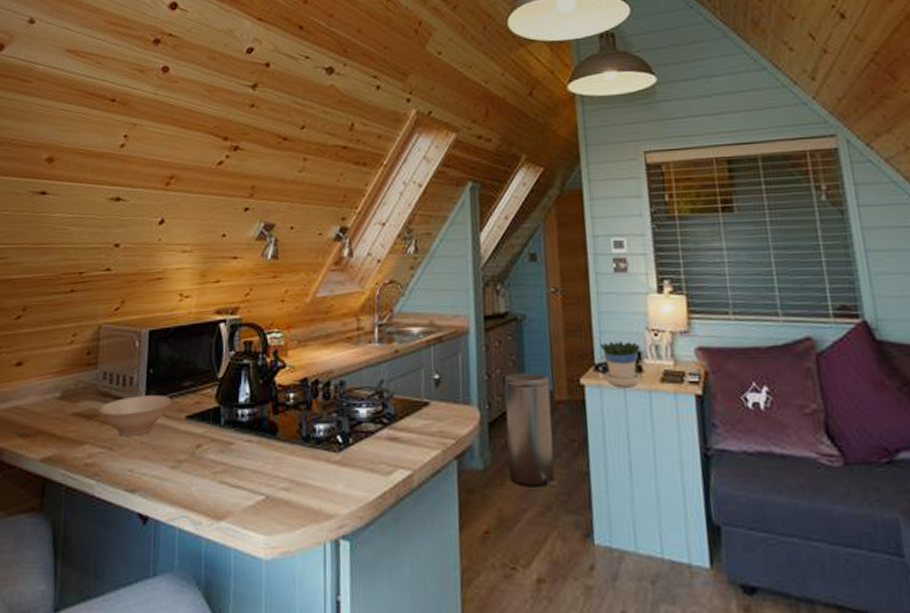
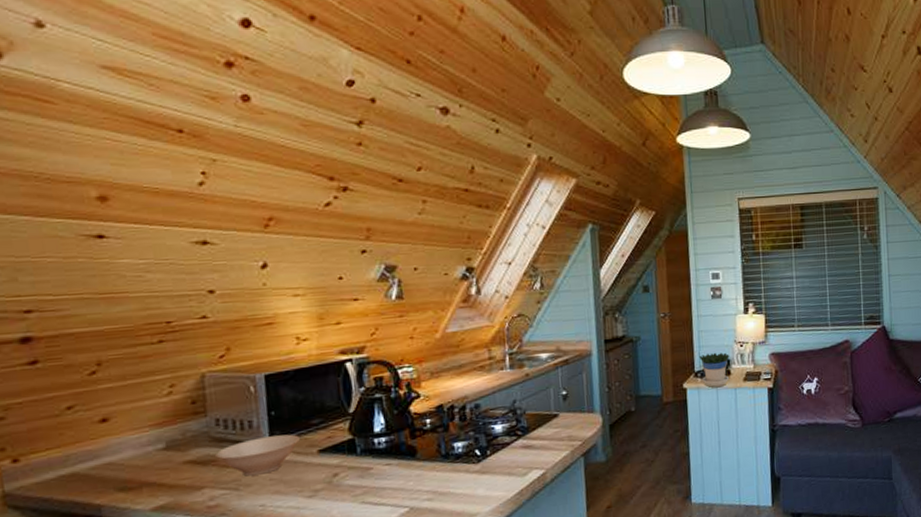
pedal bin: present [502,372,559,487] -> none [620,382,666,470]

